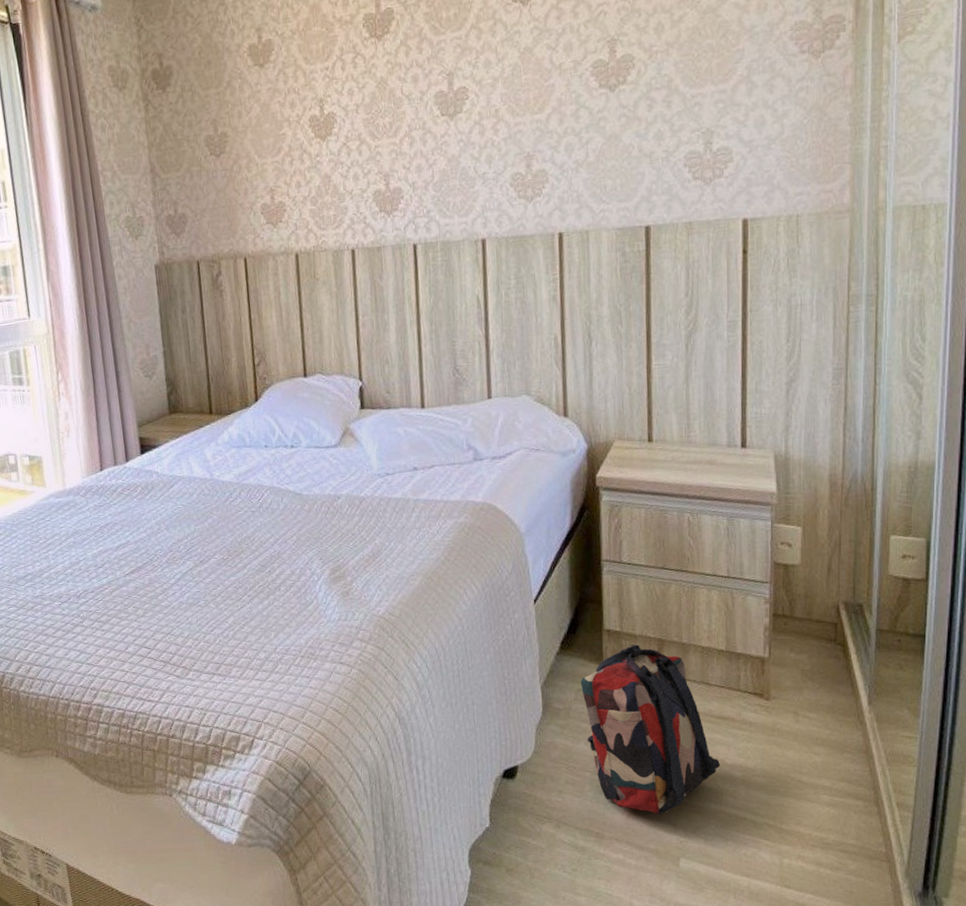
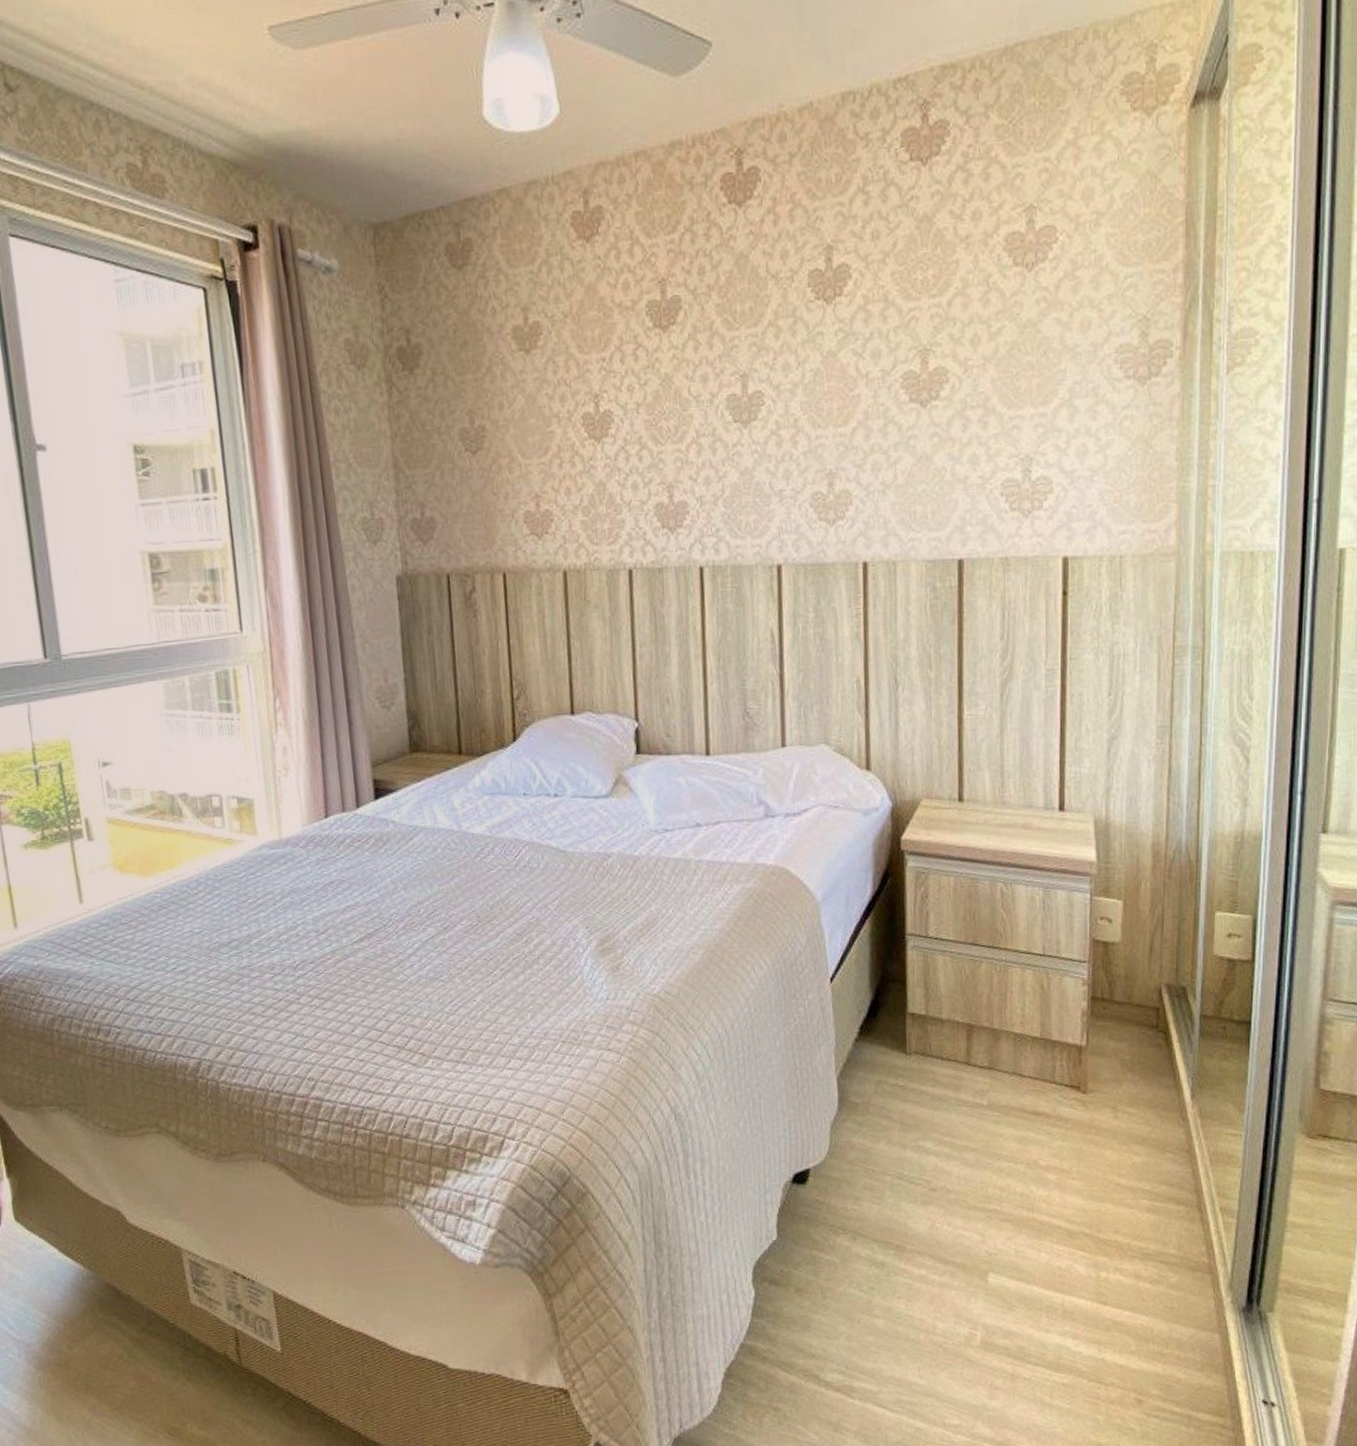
backpack: present [580,644,720,814] -> none [880,1030,1033,1223]

